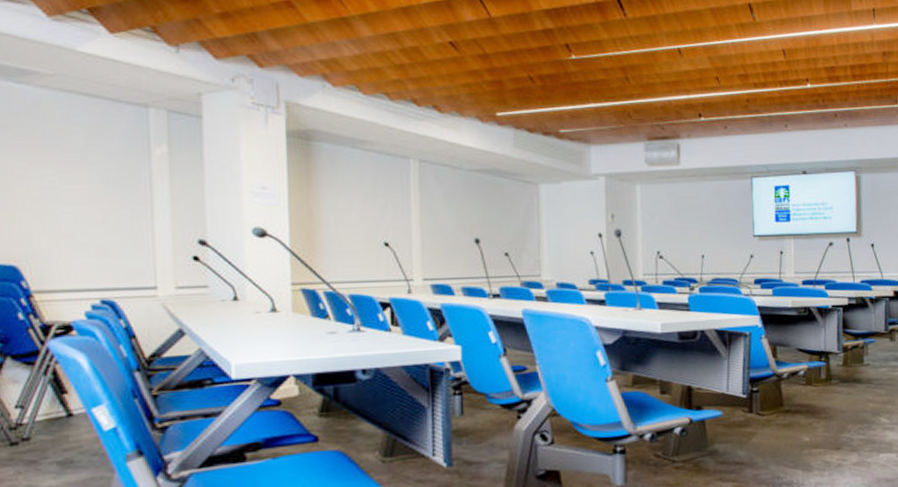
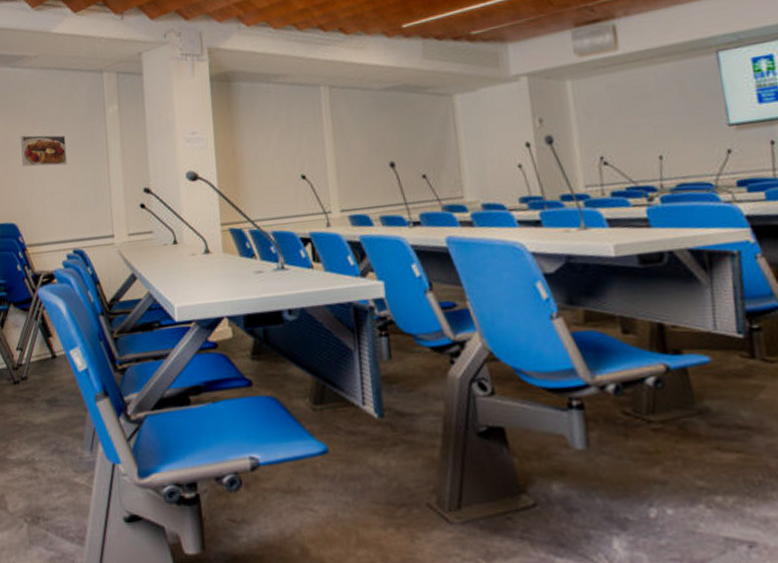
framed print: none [25,164,95,205] -> present [20,135,67,167]

